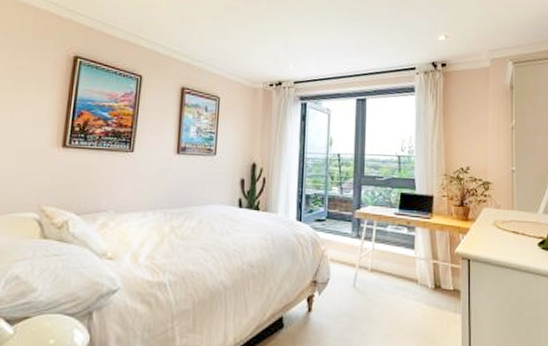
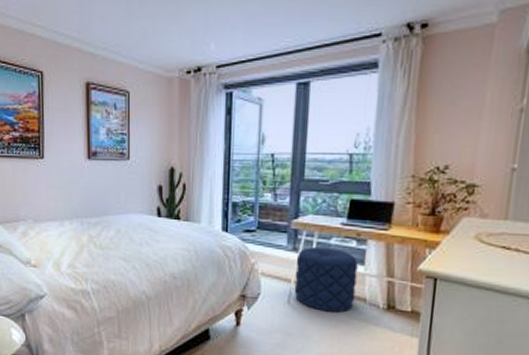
pouf: none [358,234,409,294] -> present [294,246,358,313]

